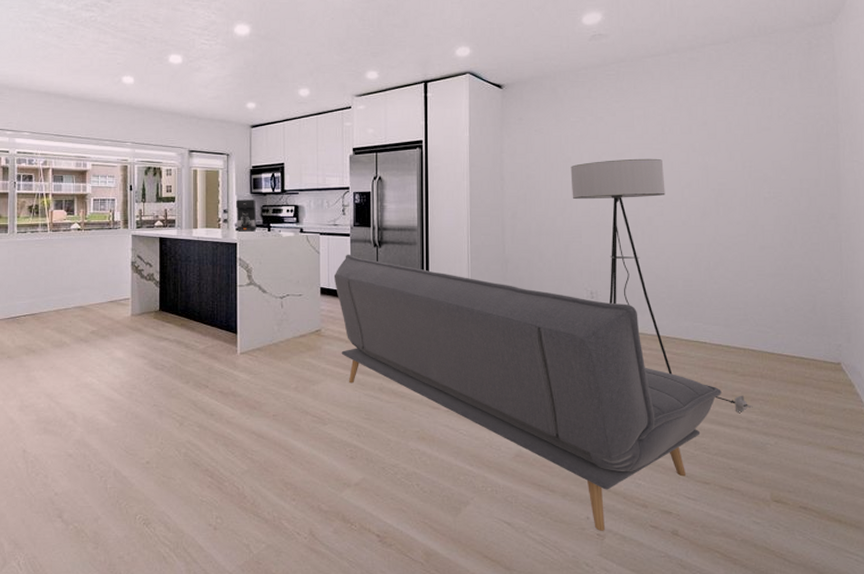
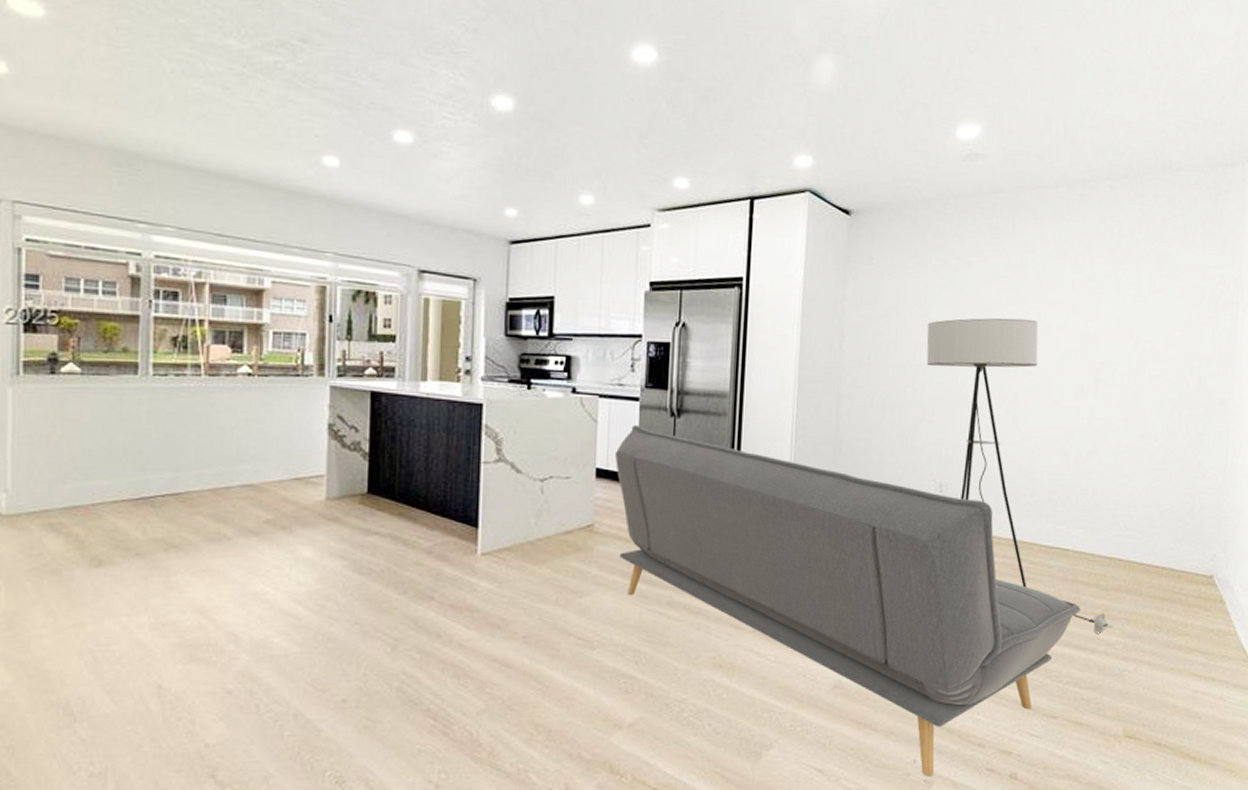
coffee maker: present [235,200,257,232] -> none [481,344,513,389]

